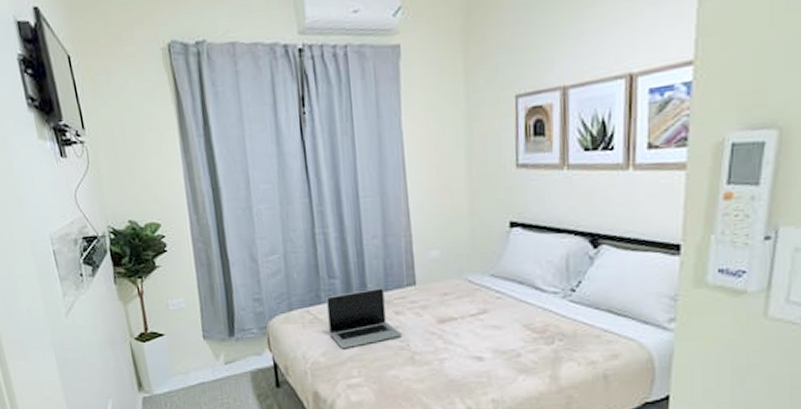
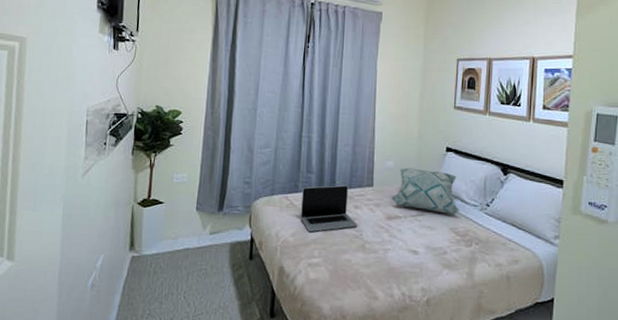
decorative pillow: none [440,255,536,308] -> present [391,167,460,214]

